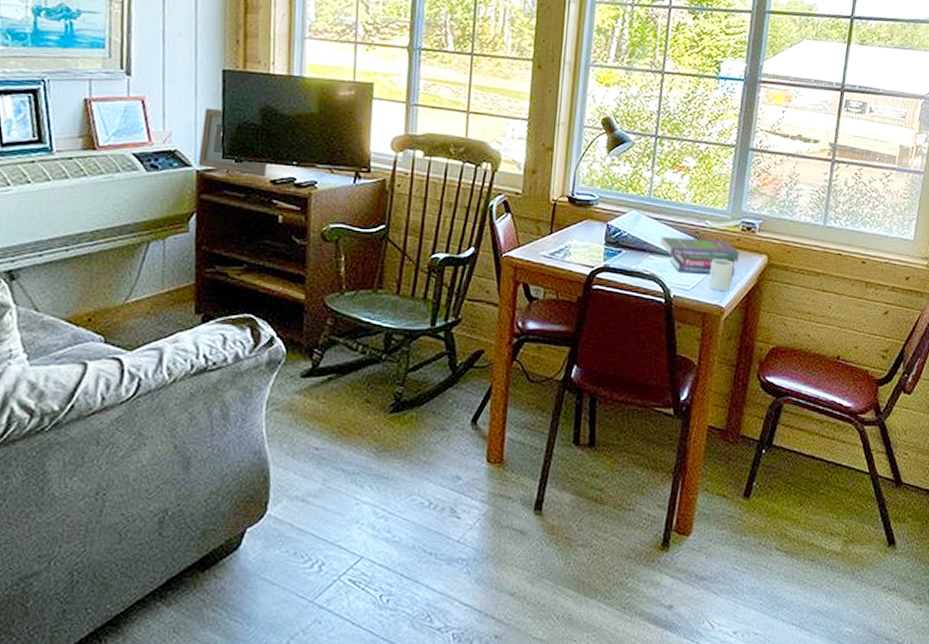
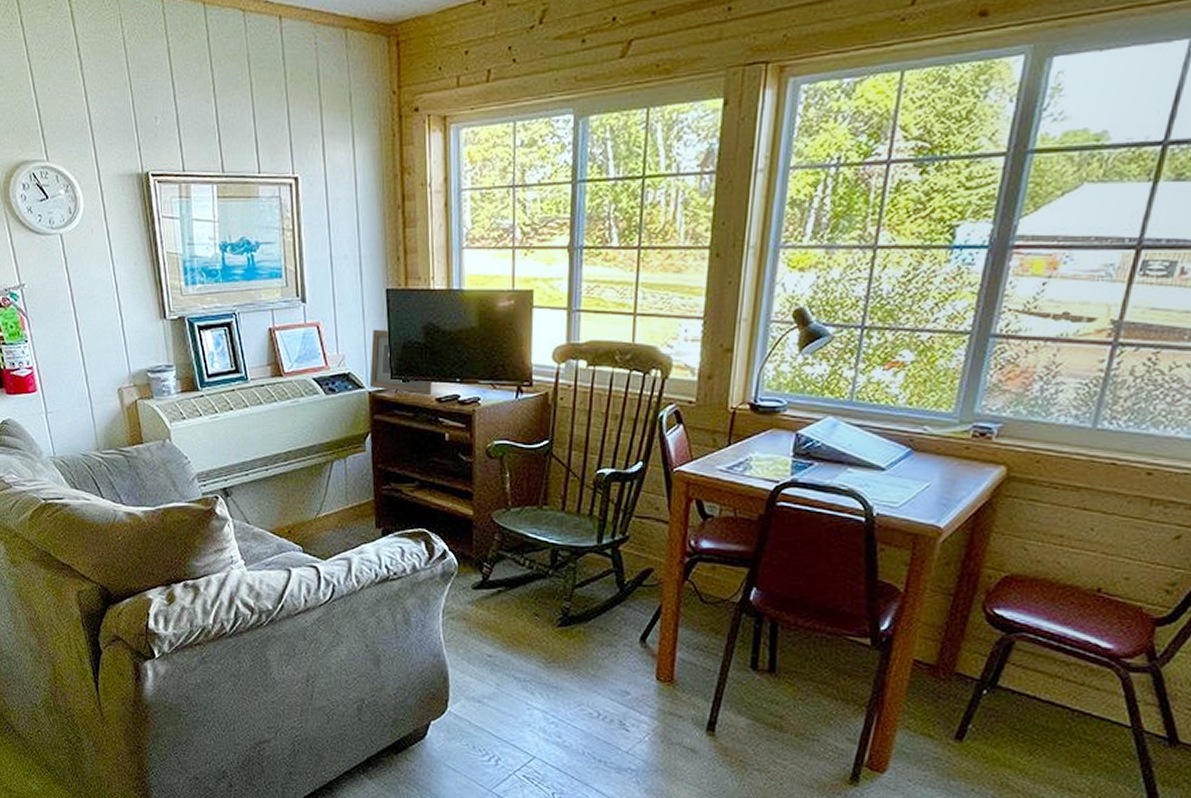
books: present [660,237,739,276] -> none [862,446,968,492]
mug: present [709,258,734,291] -> none [924,470,959,509]

